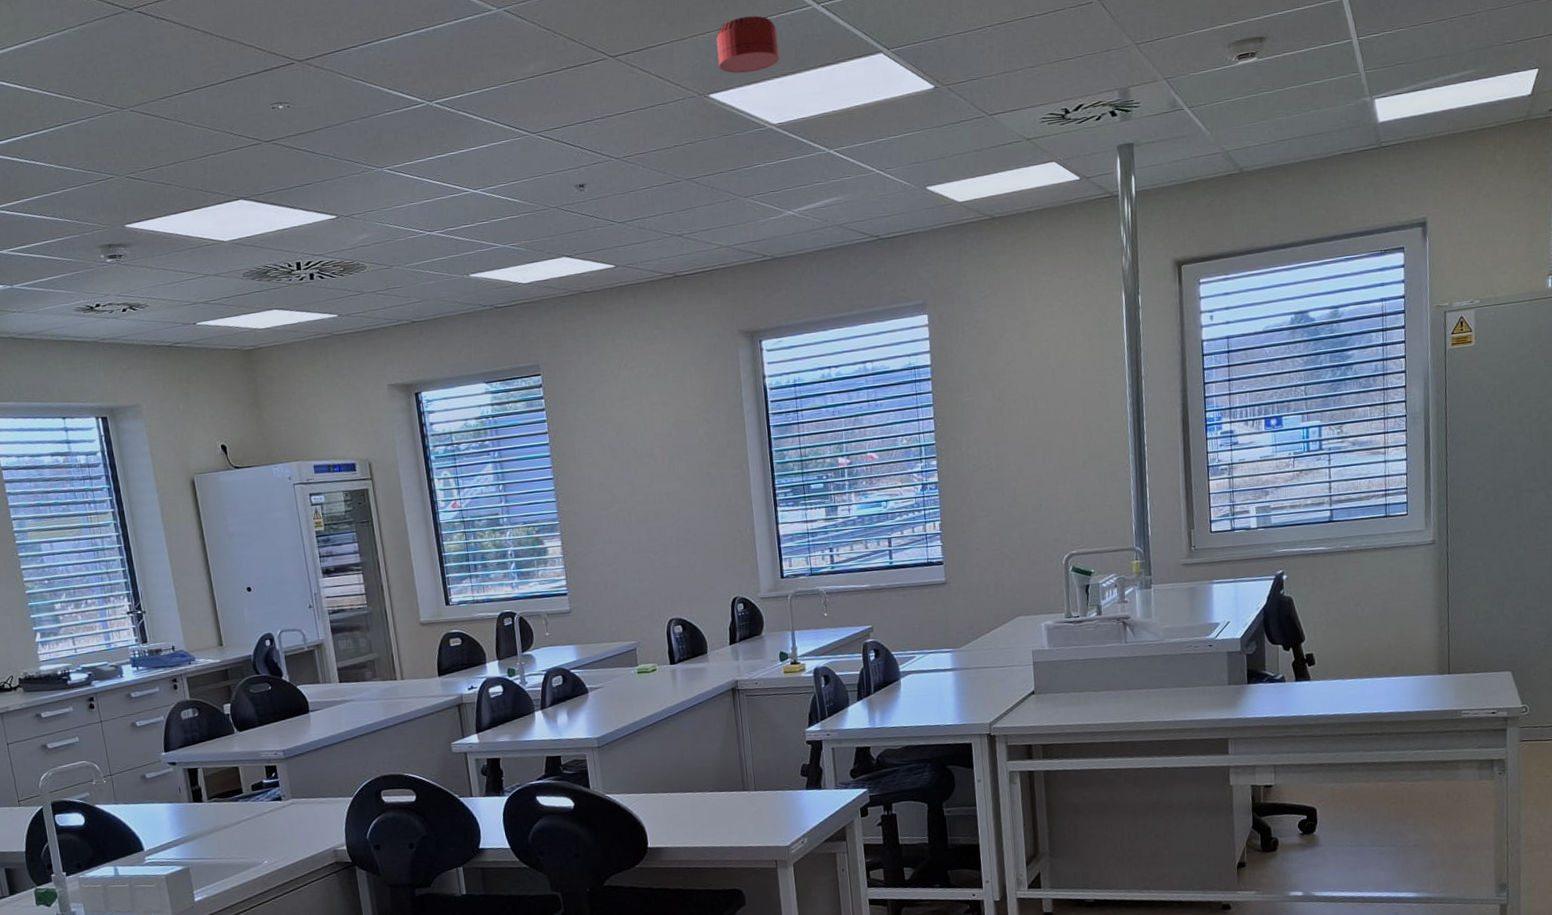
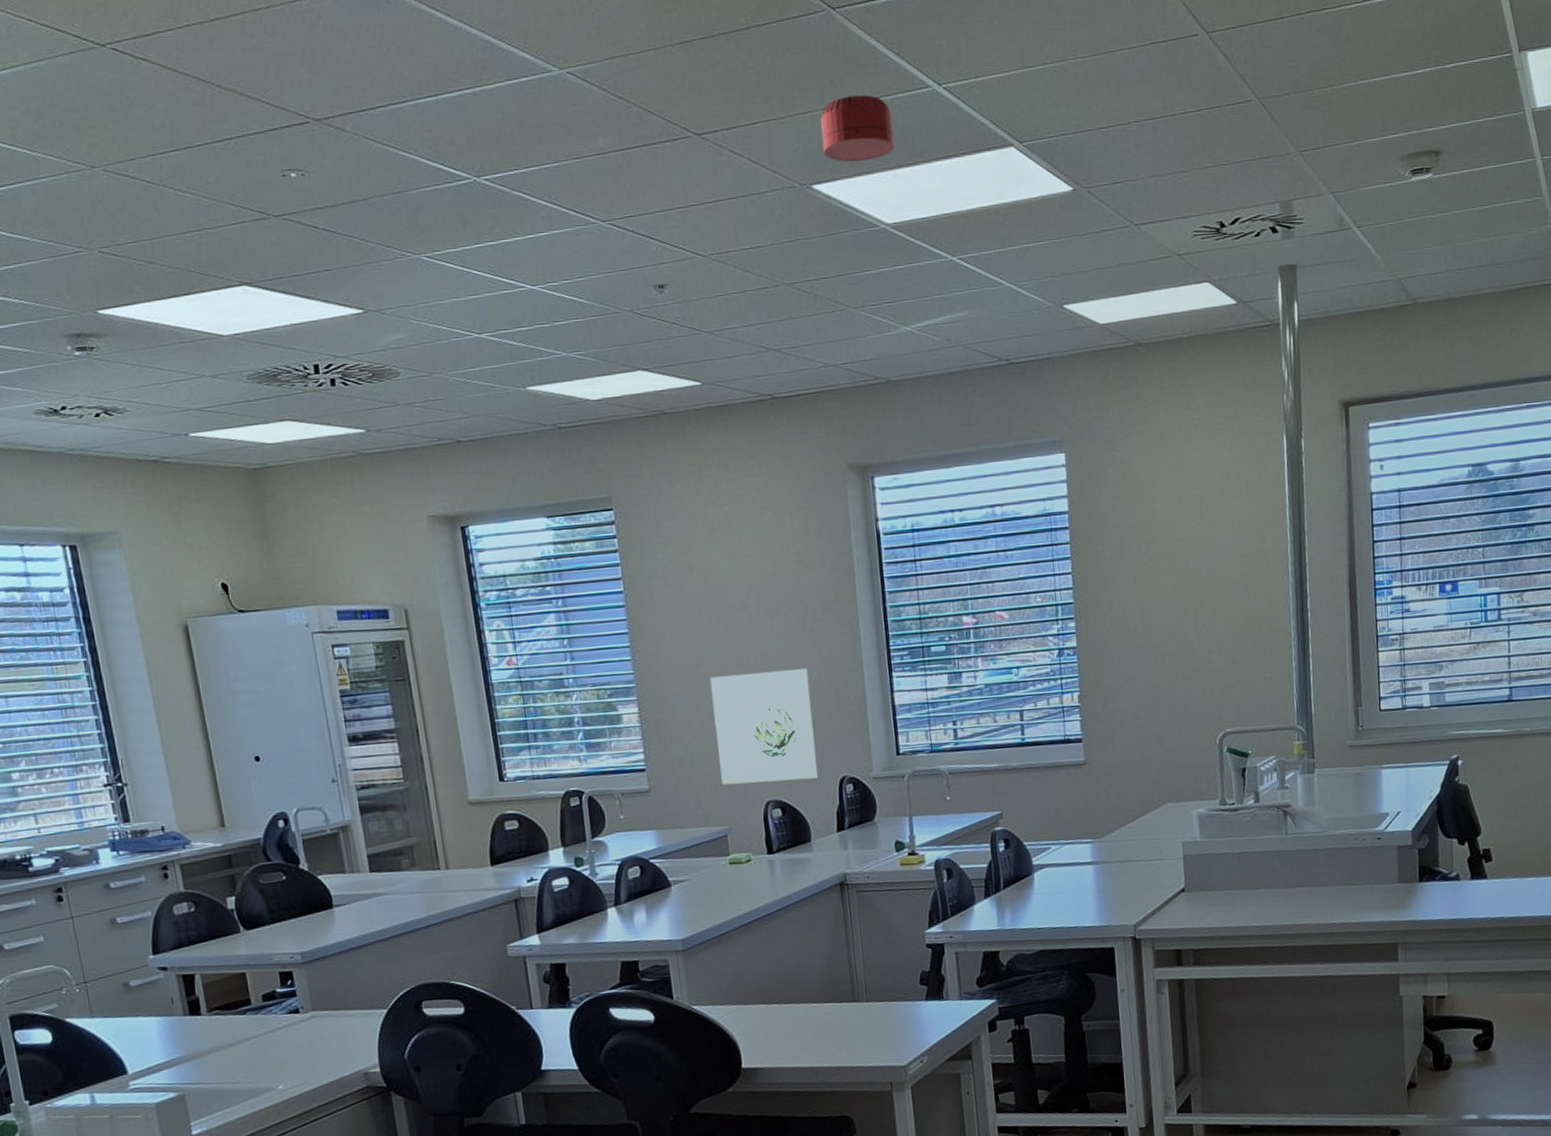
wall art: none [621,505,713,606] -> present [709,669,818,786]

